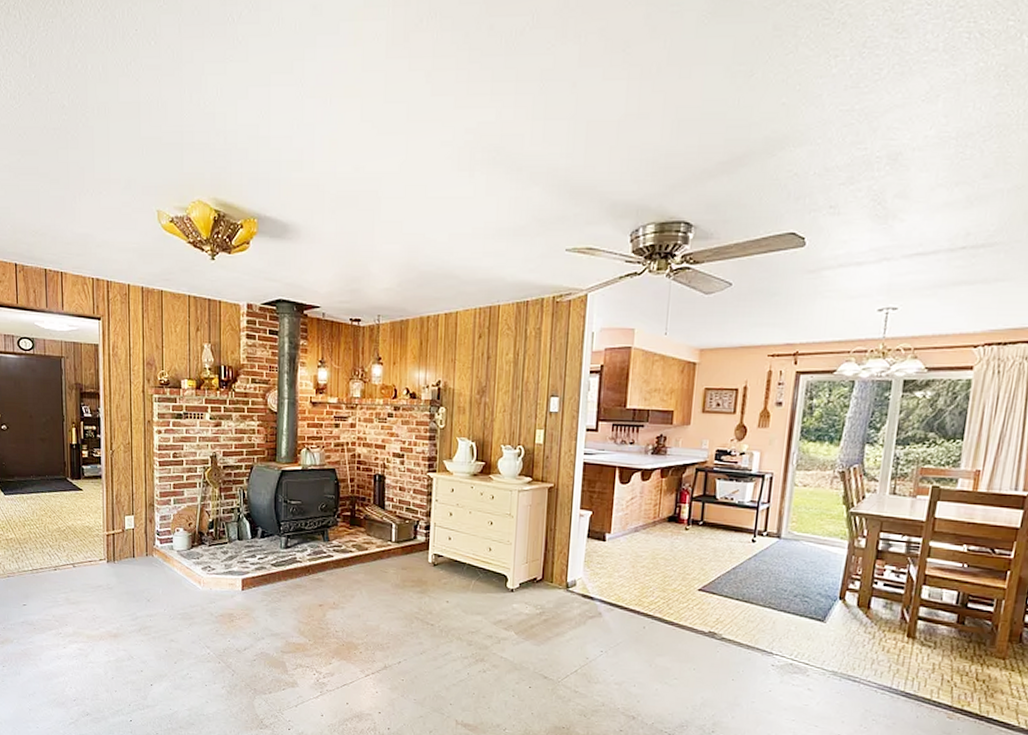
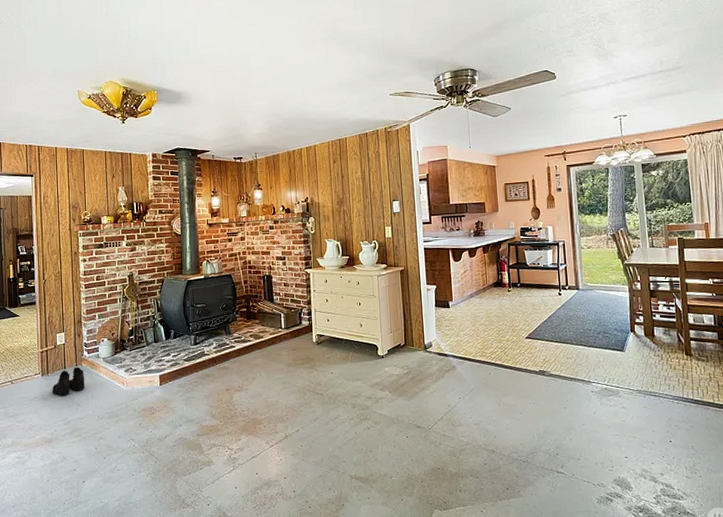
boots: none [118,557,156,588] -> present [51,367,85,396]

